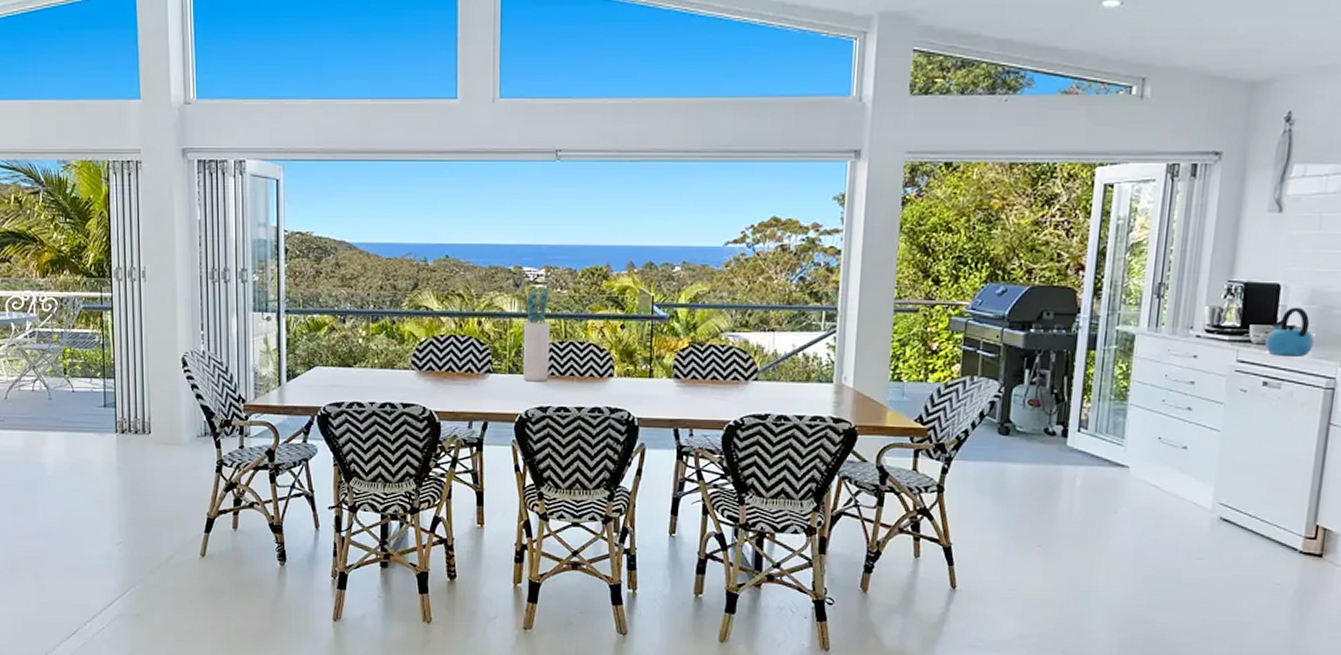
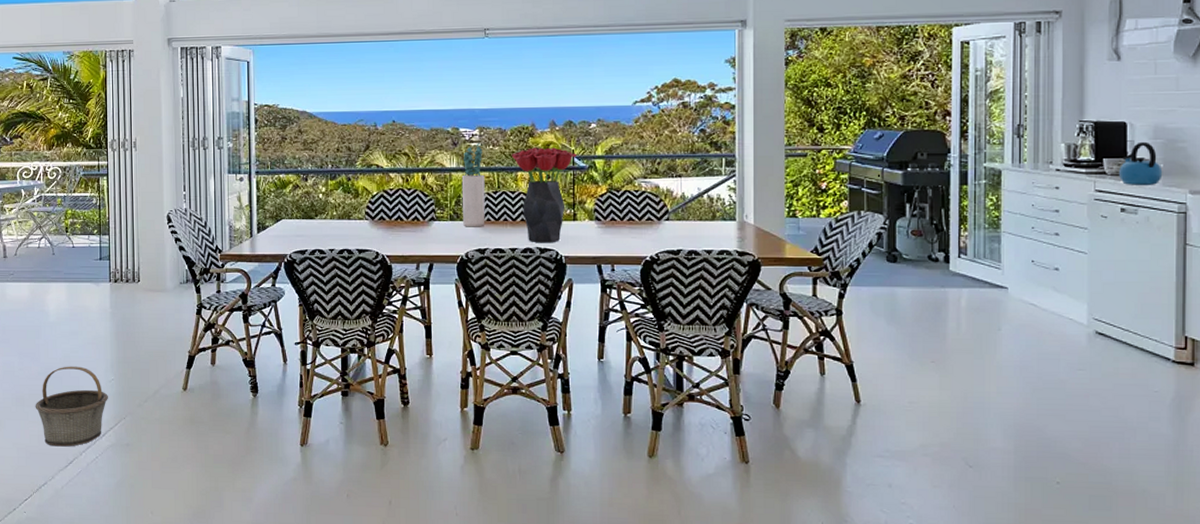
basket: none [32,526,116,616] -> present [35,366,108,447]
bouquet: none [581,292,657,403] -> present [511,147,577,243]

